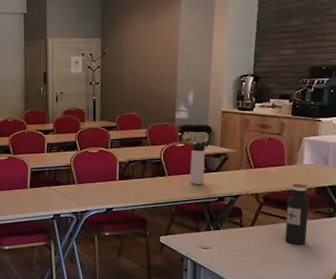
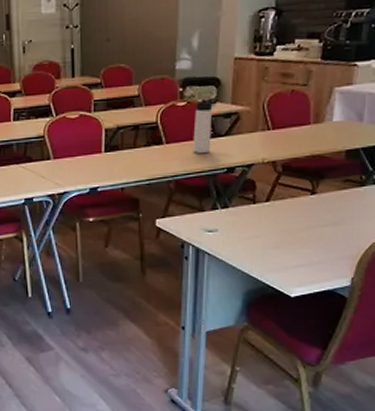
water bottle: present [285,183,310,245] -> none [306,146,338,222]

